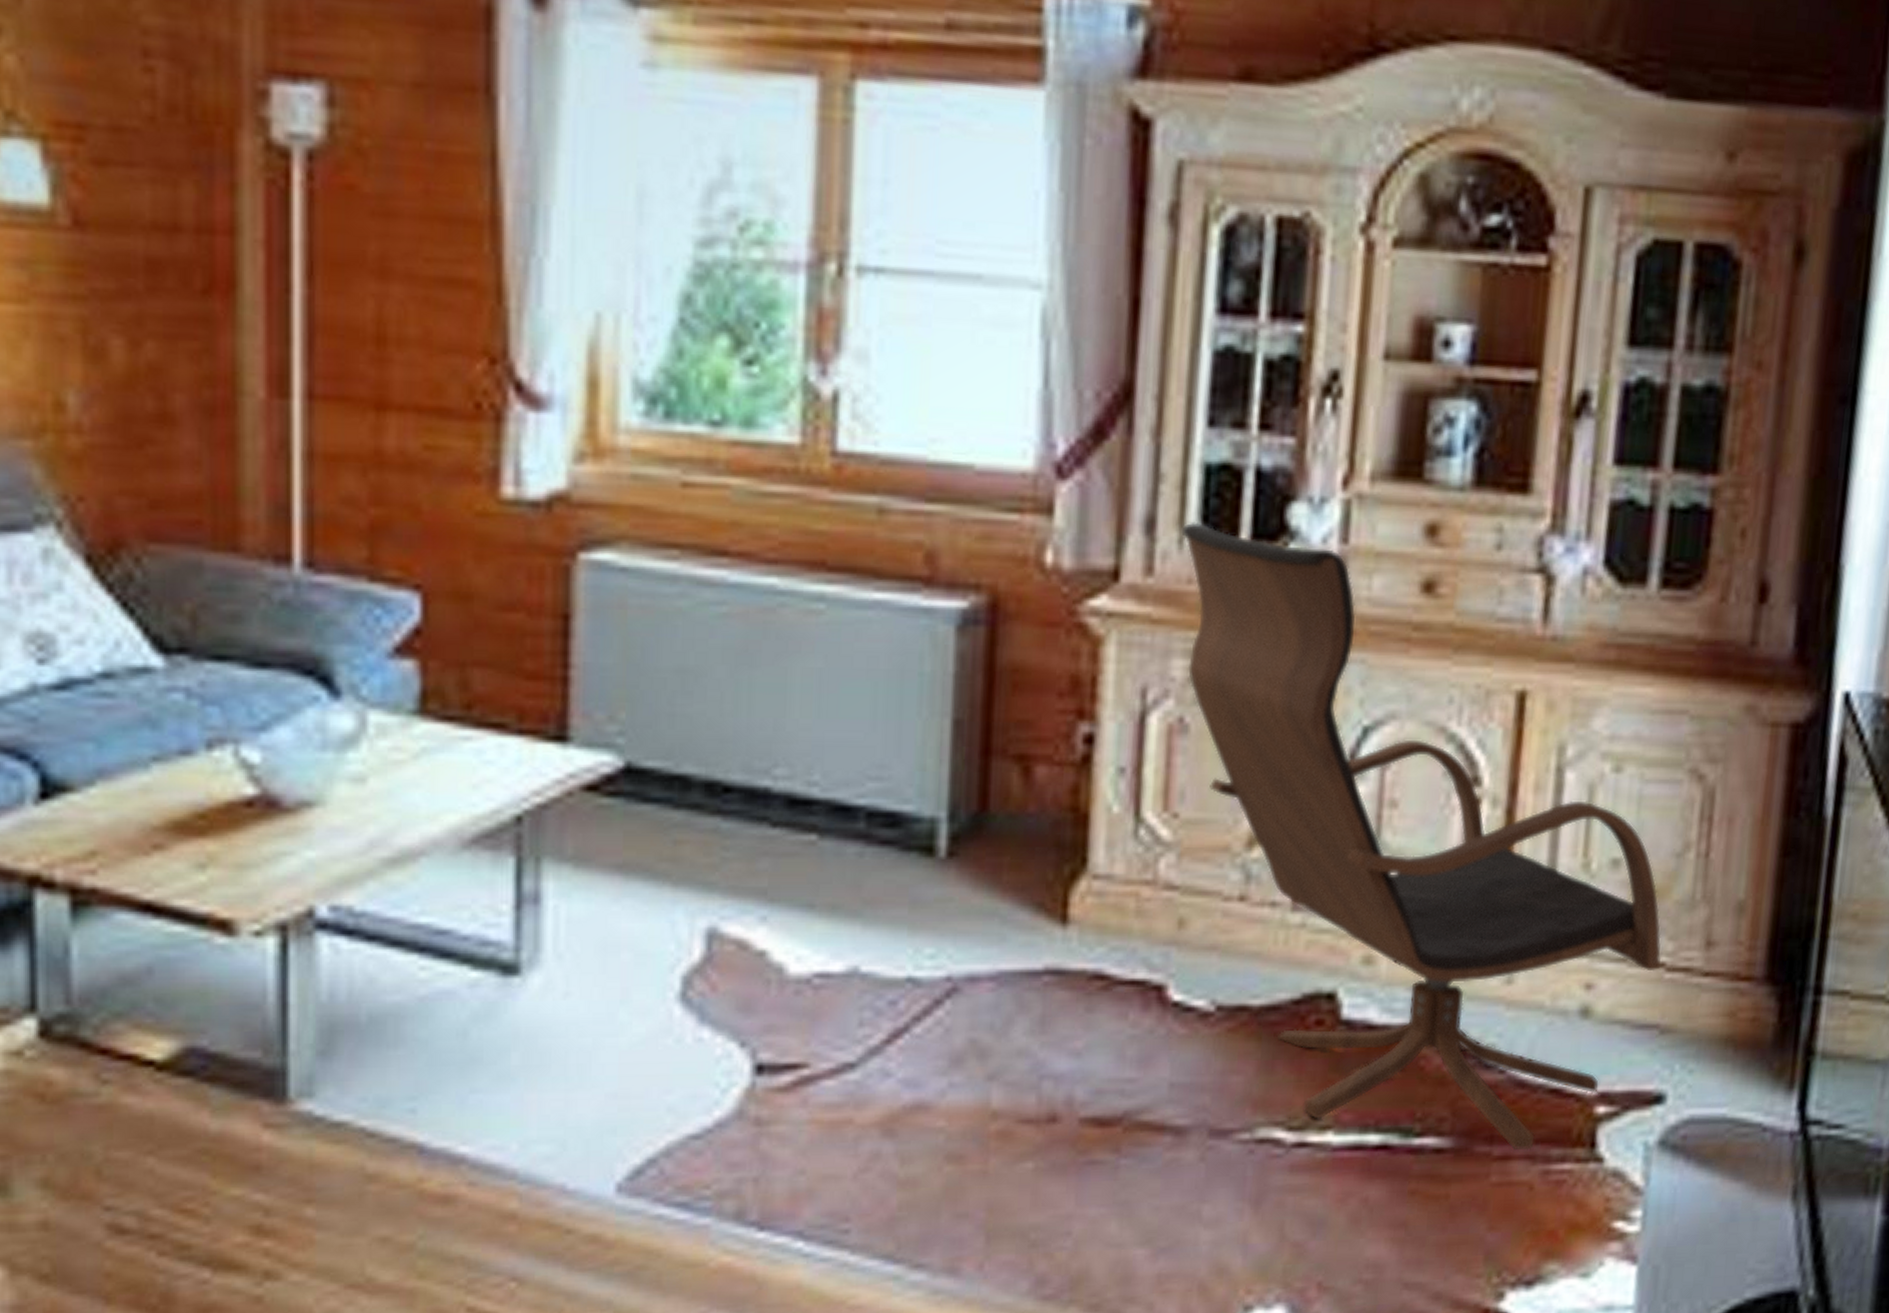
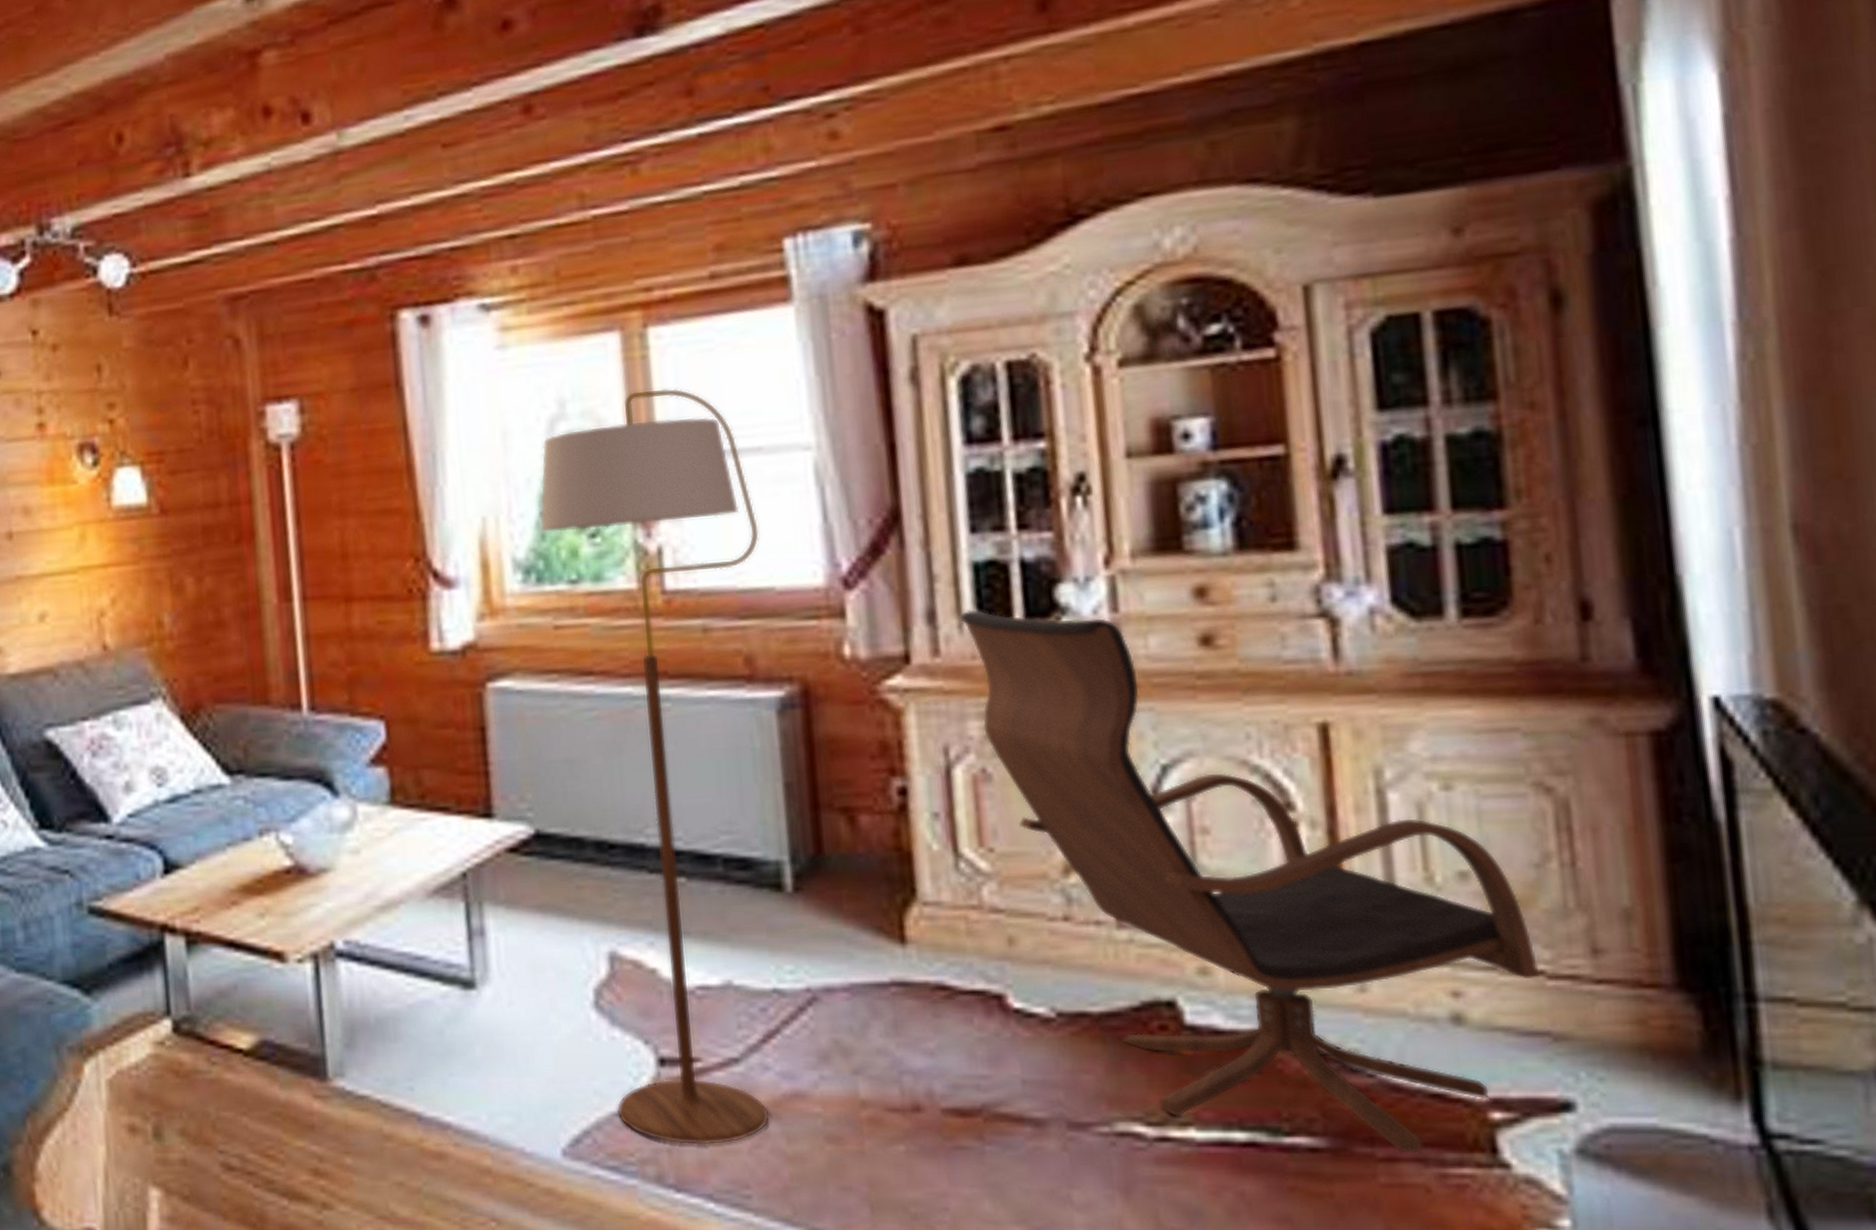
floor lamp: none [677,166,966,1172] -> present [539,388,770,1145]

